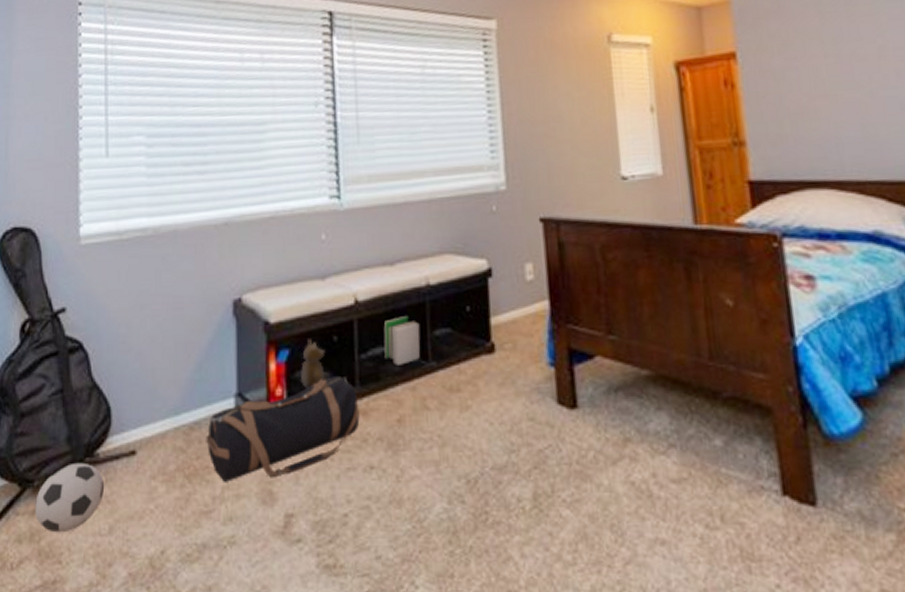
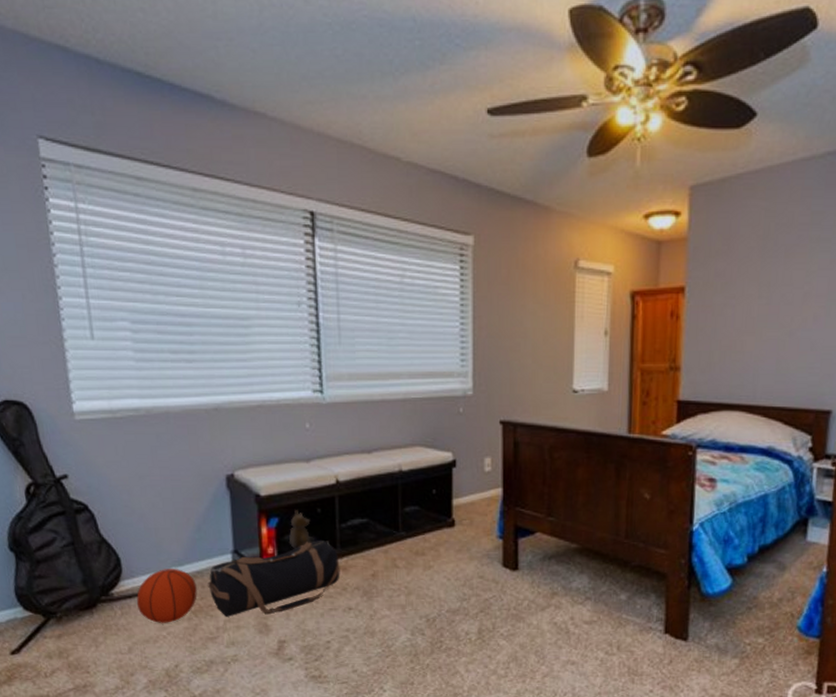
soccer ball: present [35,462,105,533] -> none [60,600,122,652]
basketball: none [123,419,193,492] -> present [136,569,198,623]
books: present [383,316,421,365] -> none [361,495,393,534]

